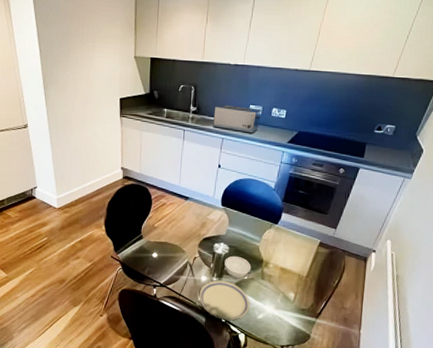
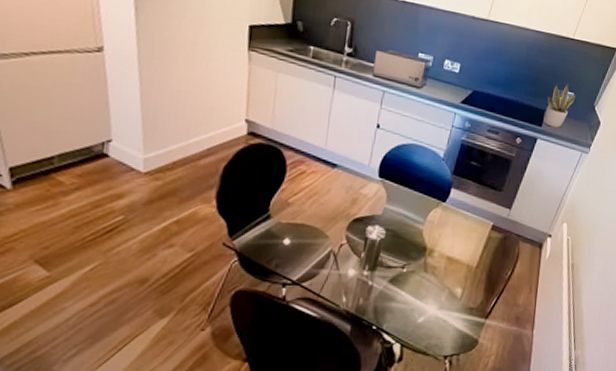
plate: present [199,280,250,321] -> none [344,274,409,327]
bowl: present [224,256,251,279] -> none [379,242,412,273]
potted plant: none [365,117,399,158] -> present [543,83,578,128]

